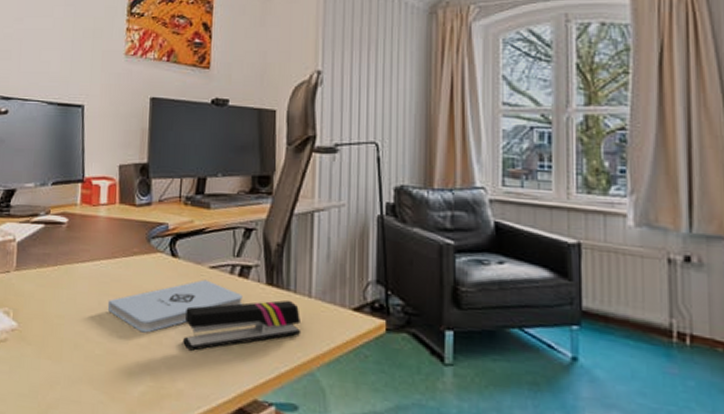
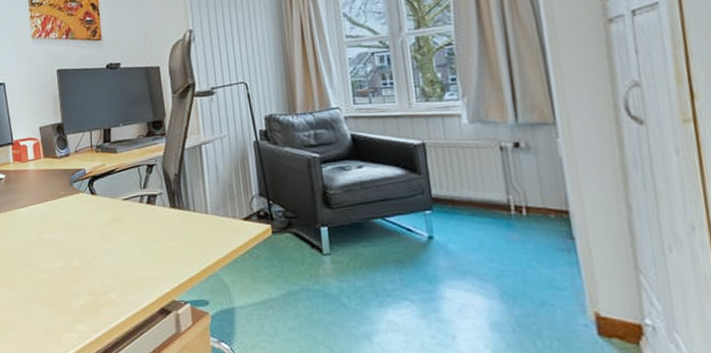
notepad: present [107,279,243,333] -> none [45,210,153,258]
stapler: present [183,299,300,351] -> none [108,218,202,267]

